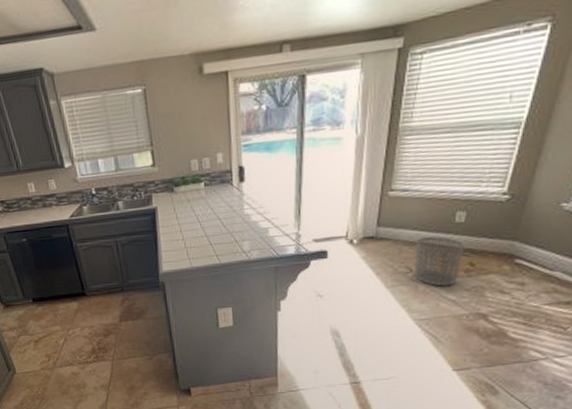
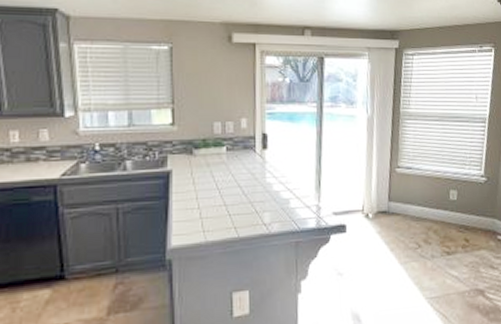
waste bin: present [414,236,464,287] -> none [421,213,460,263]

